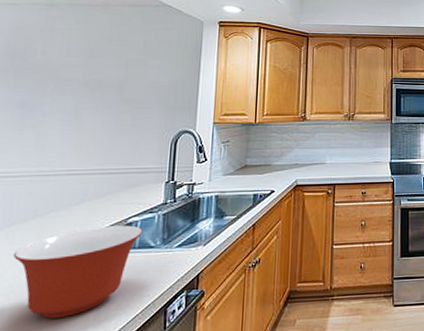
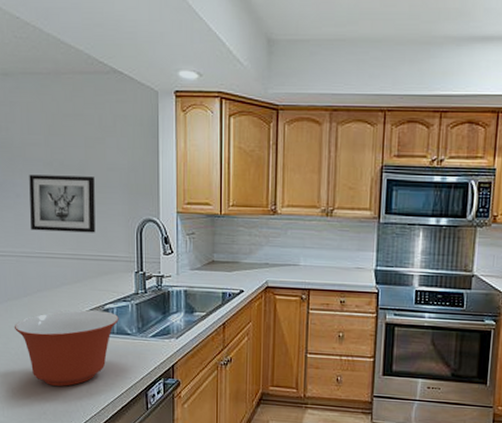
wall art: none [54,94,133,148] -> present [29,174,96,233]

